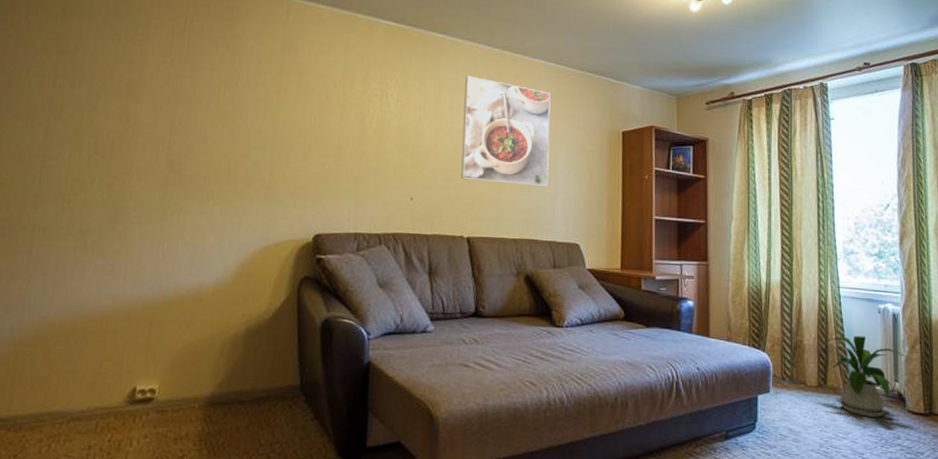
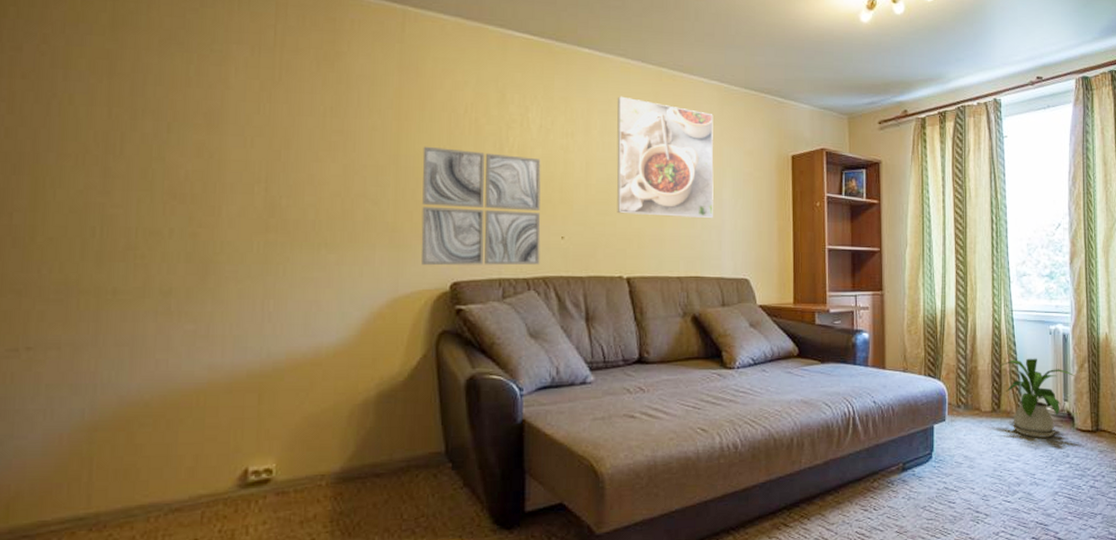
wall art: none [290,115,397,222] -> present [421,146,541,266]

